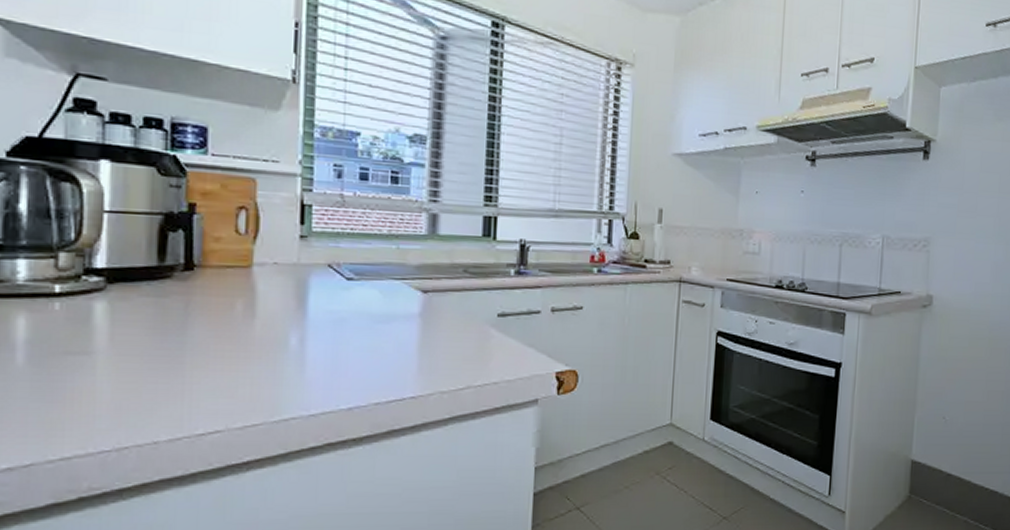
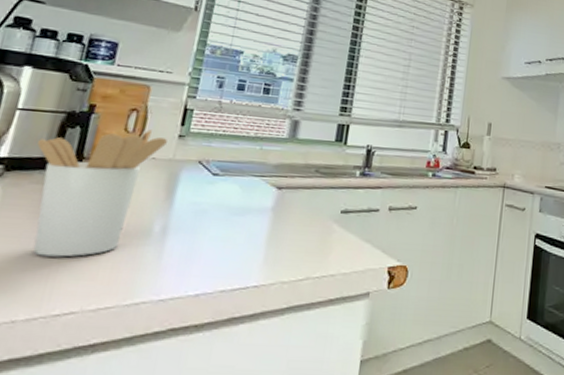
utensil holder: none [136,230,287,375] -> present [33,129,168,258]

